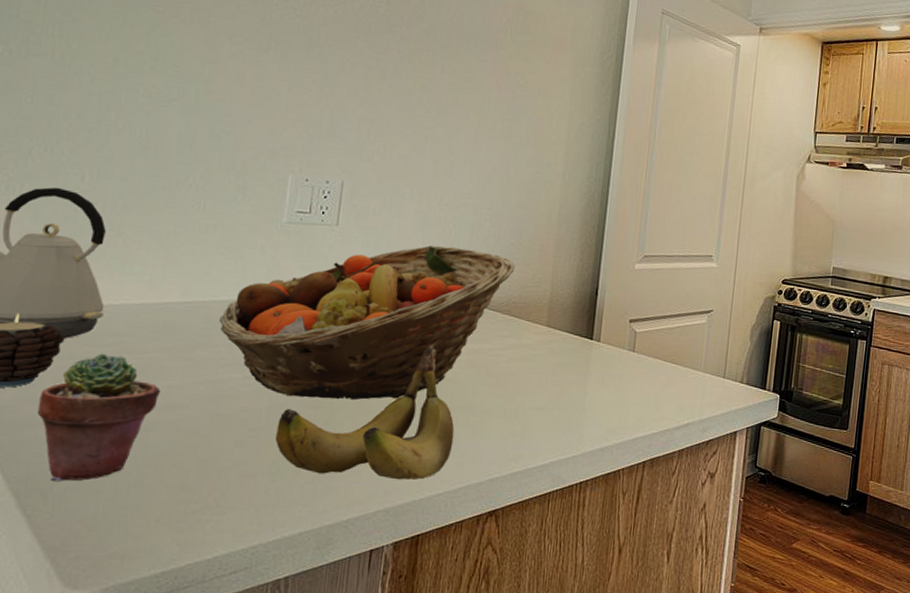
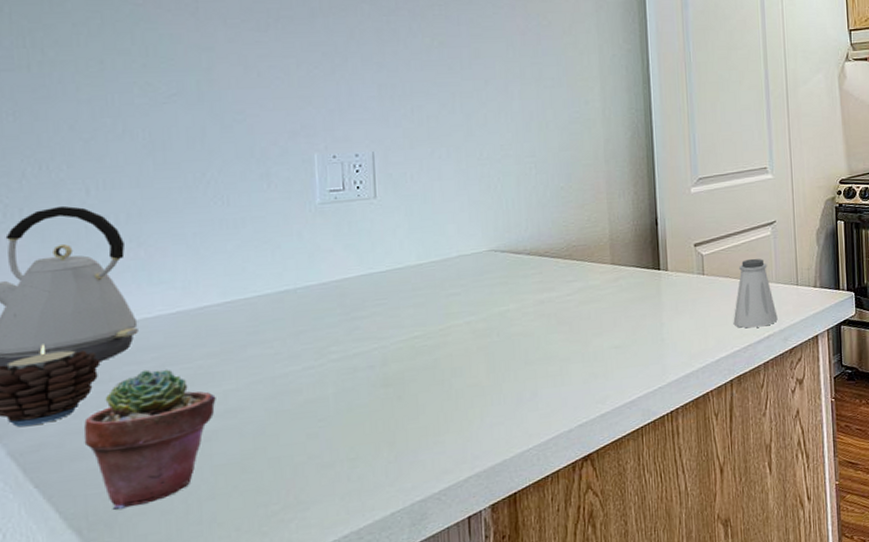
fruit basket: present [218,245,516,400] -> none [265,200,569,379]
banana: present [275,343,455,480] -> none [348,301,535,452]
saltshaker: none [655,343,700,414] -> present [733,258,778,329]

